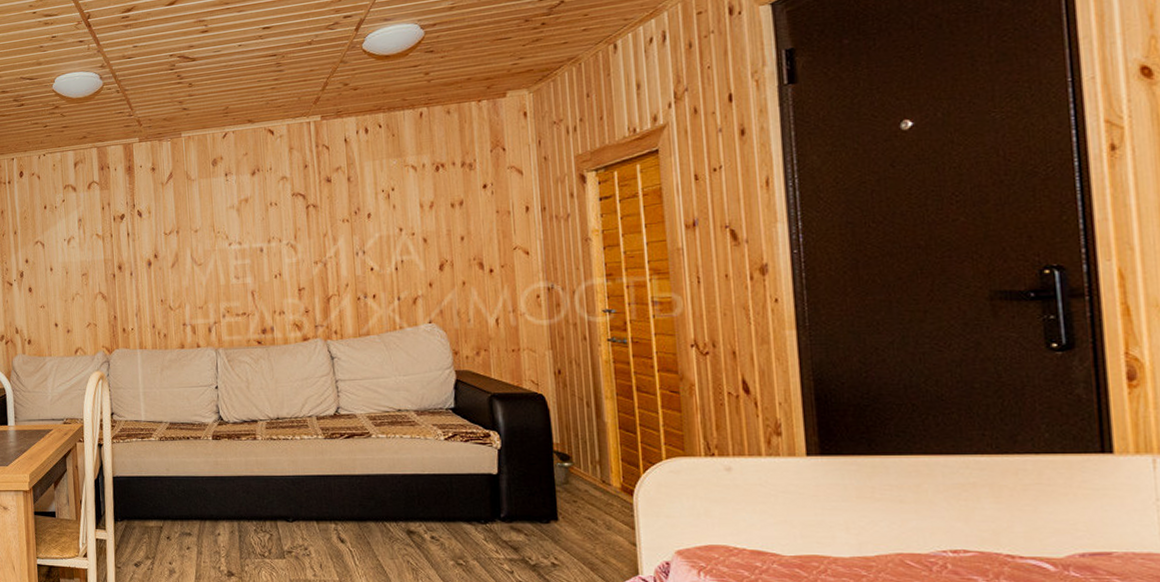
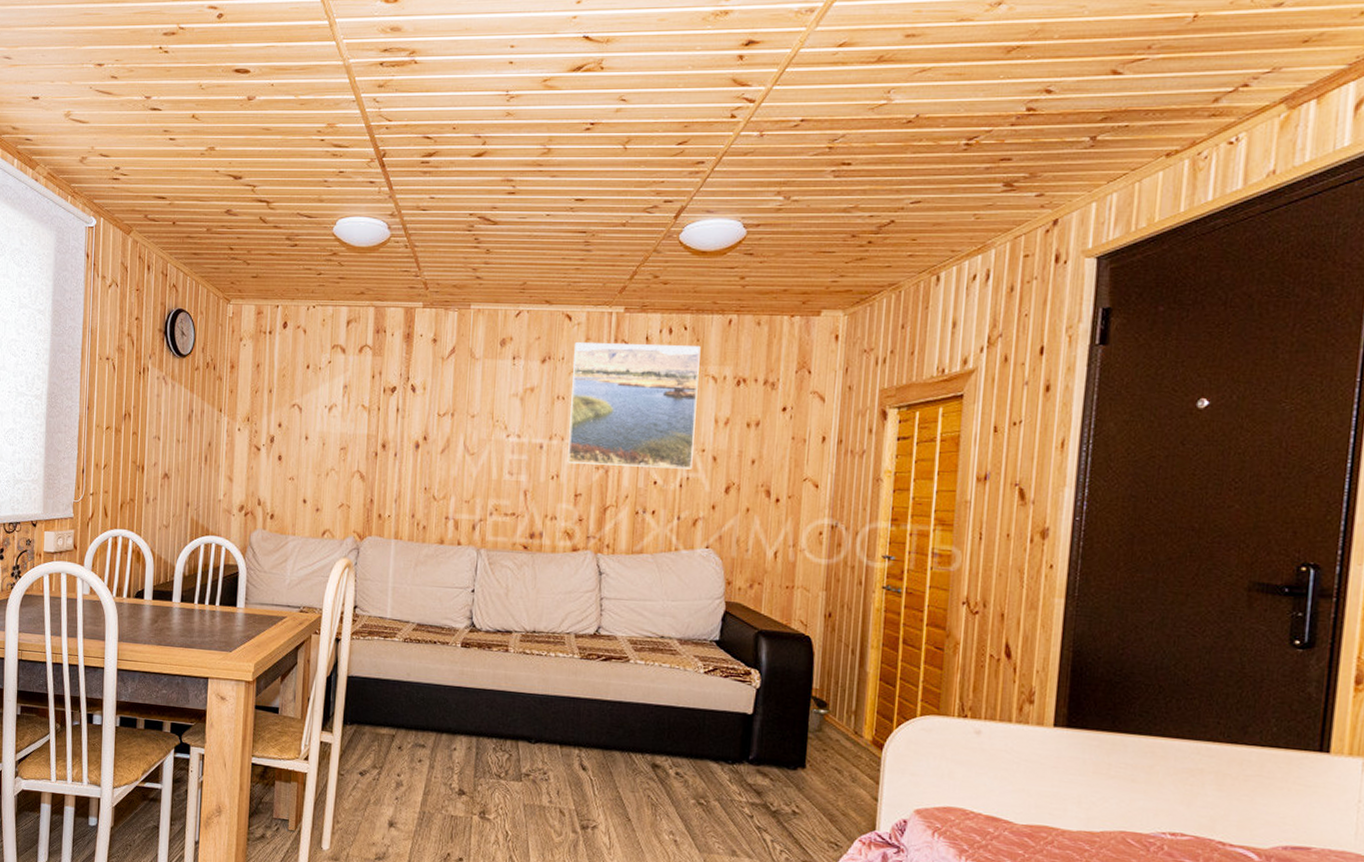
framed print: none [280,140,405,261] -> present [567,342,701,469]

